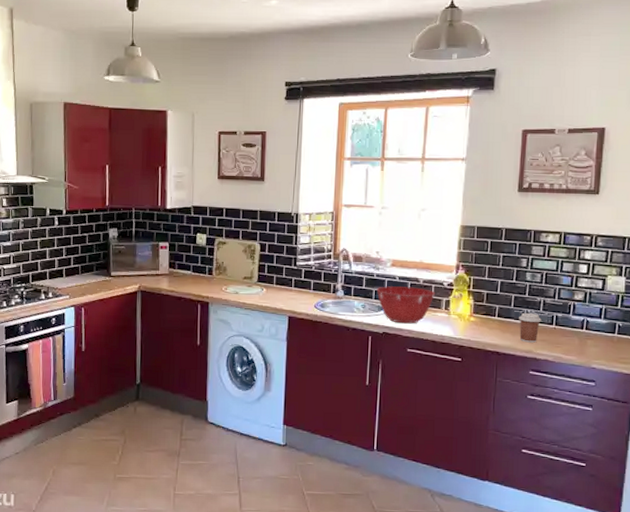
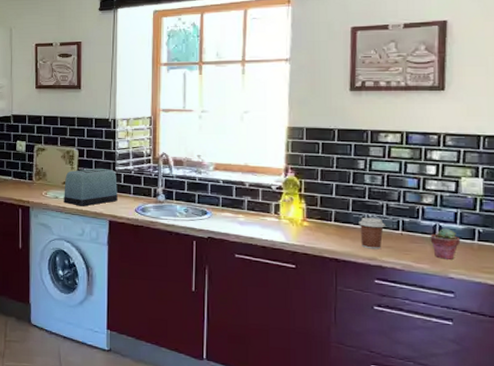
toaster: none [244,263,298,302] -> present [64,168,118,206]
mixing bowl: present [376,286,436,324] -> none [199,190,264,229]
potted succulent: none [578,323,604,352] -> present [430,228,461,261]

